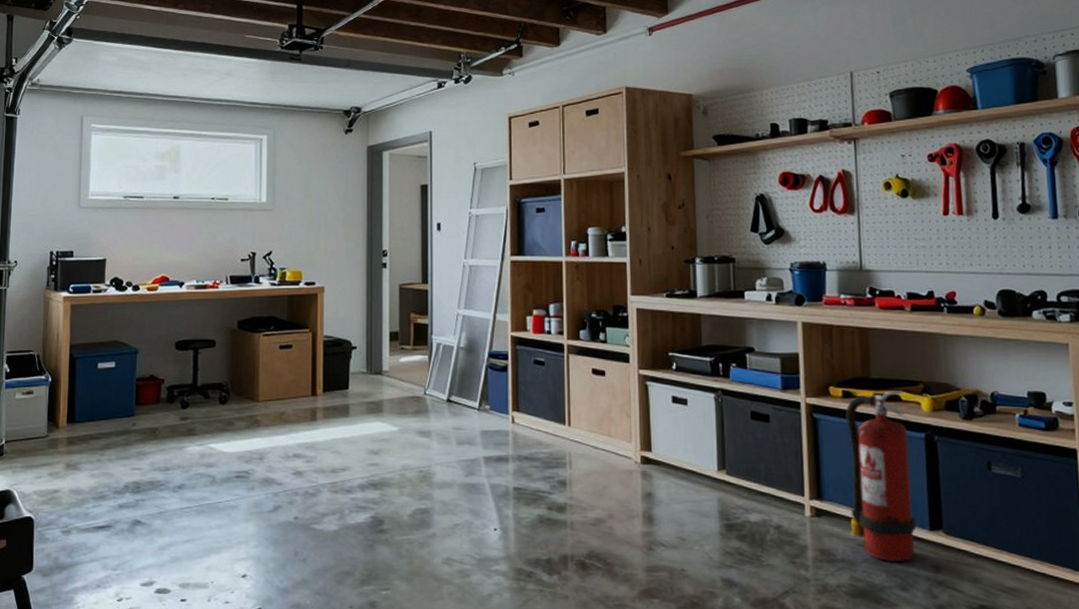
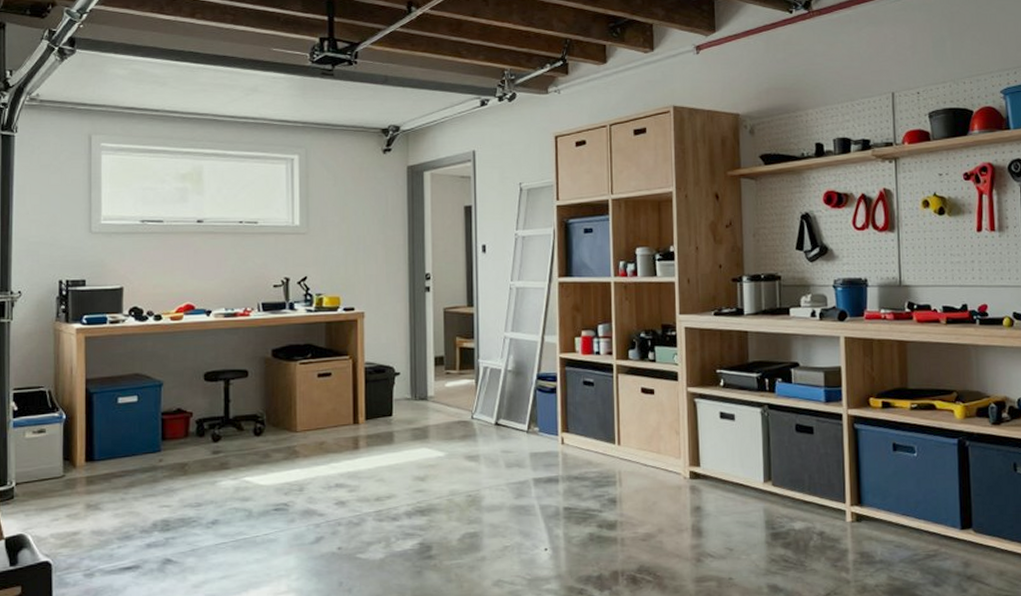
fire extinguisher: present [845,391,916,562] -> none [884,399,949,561]

